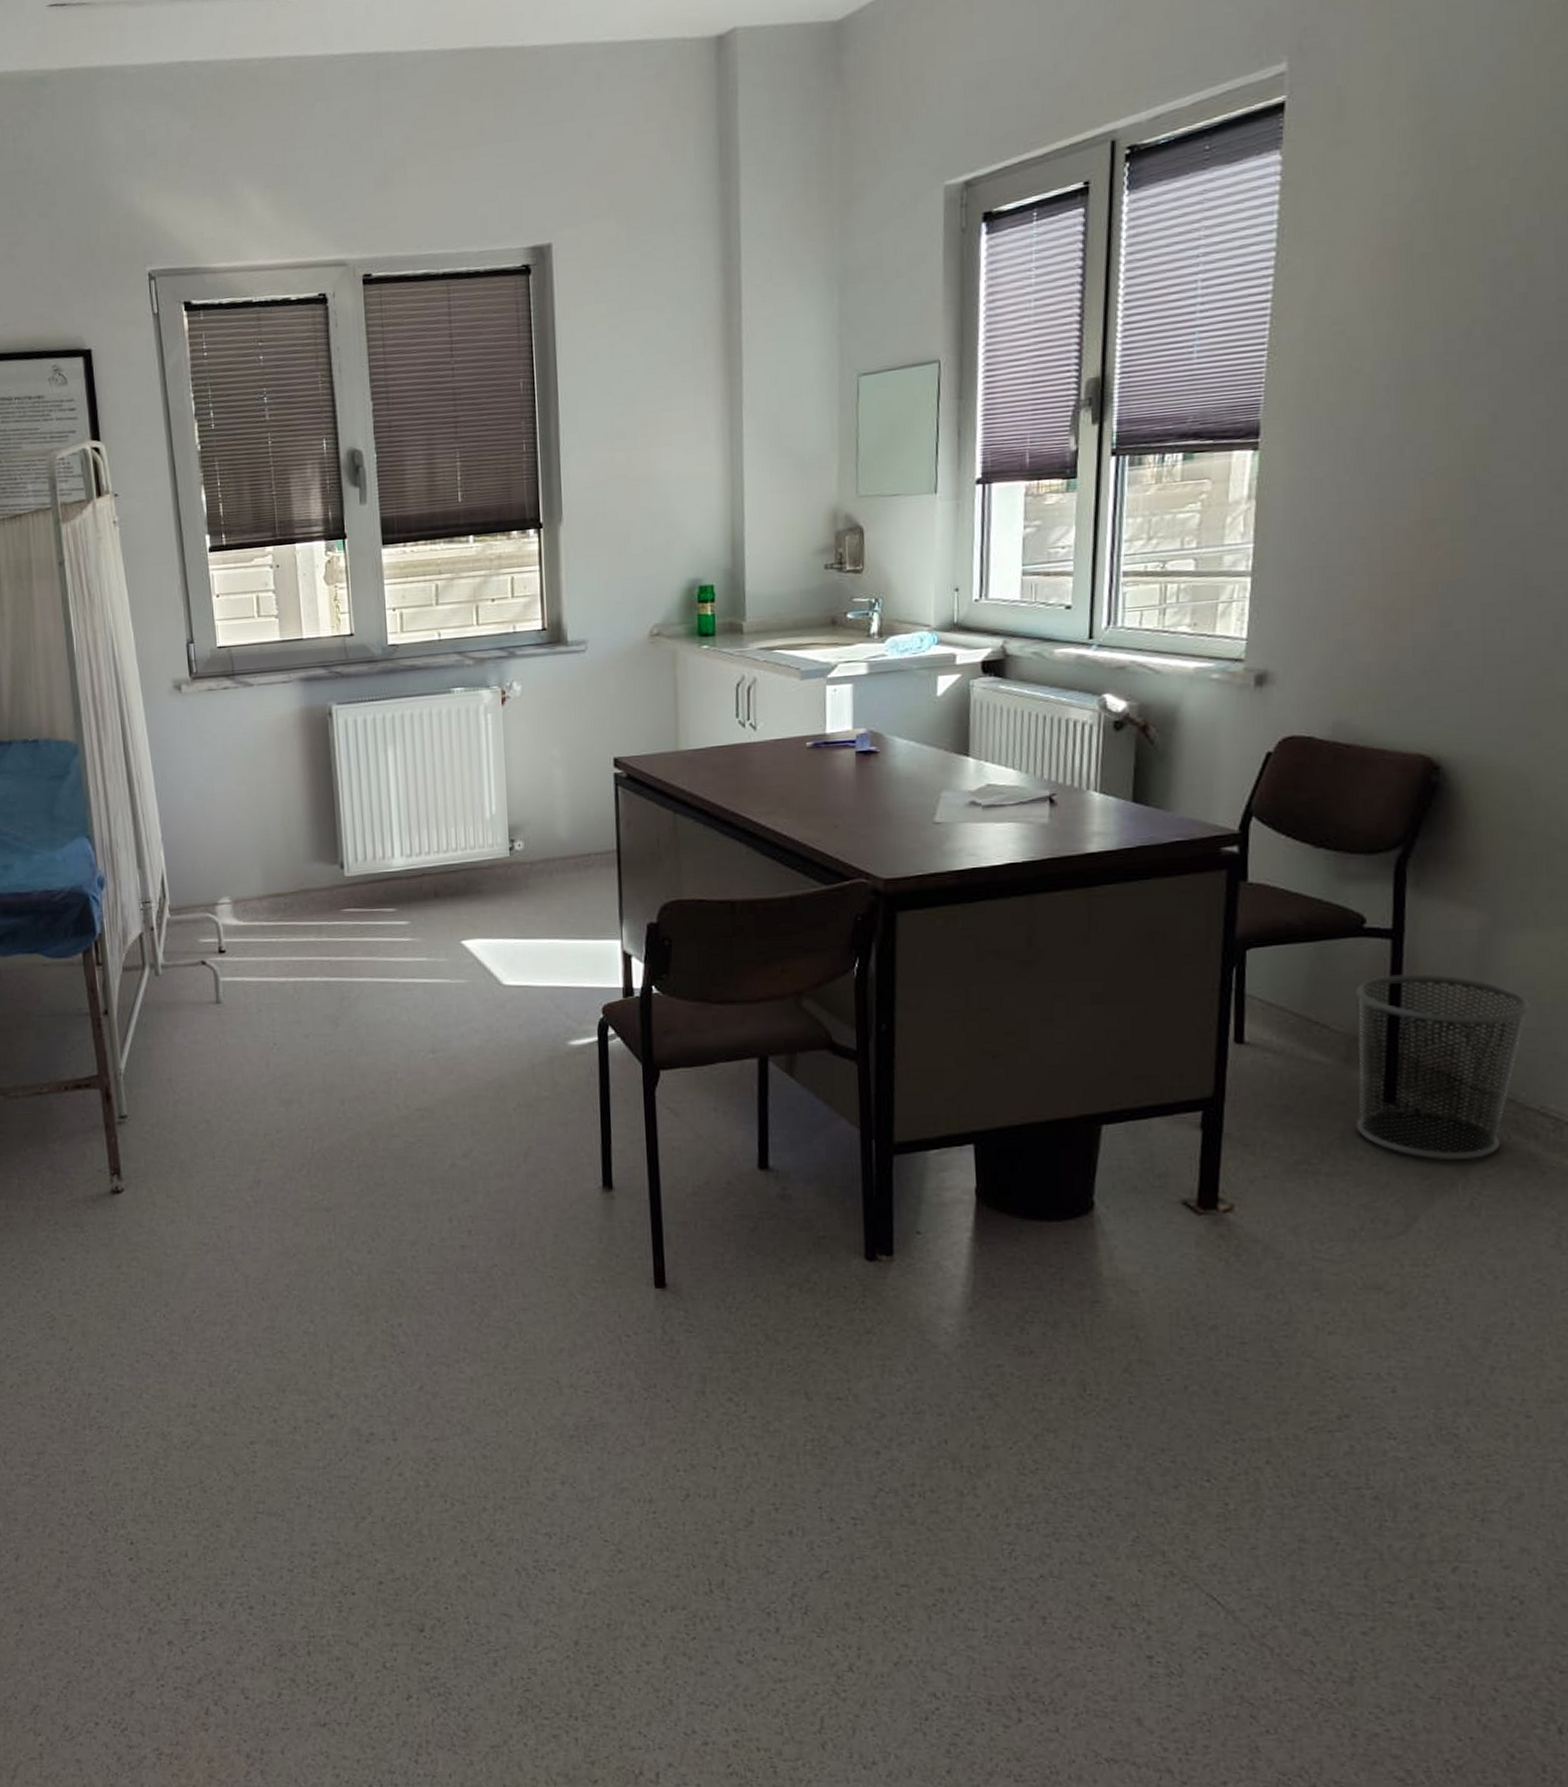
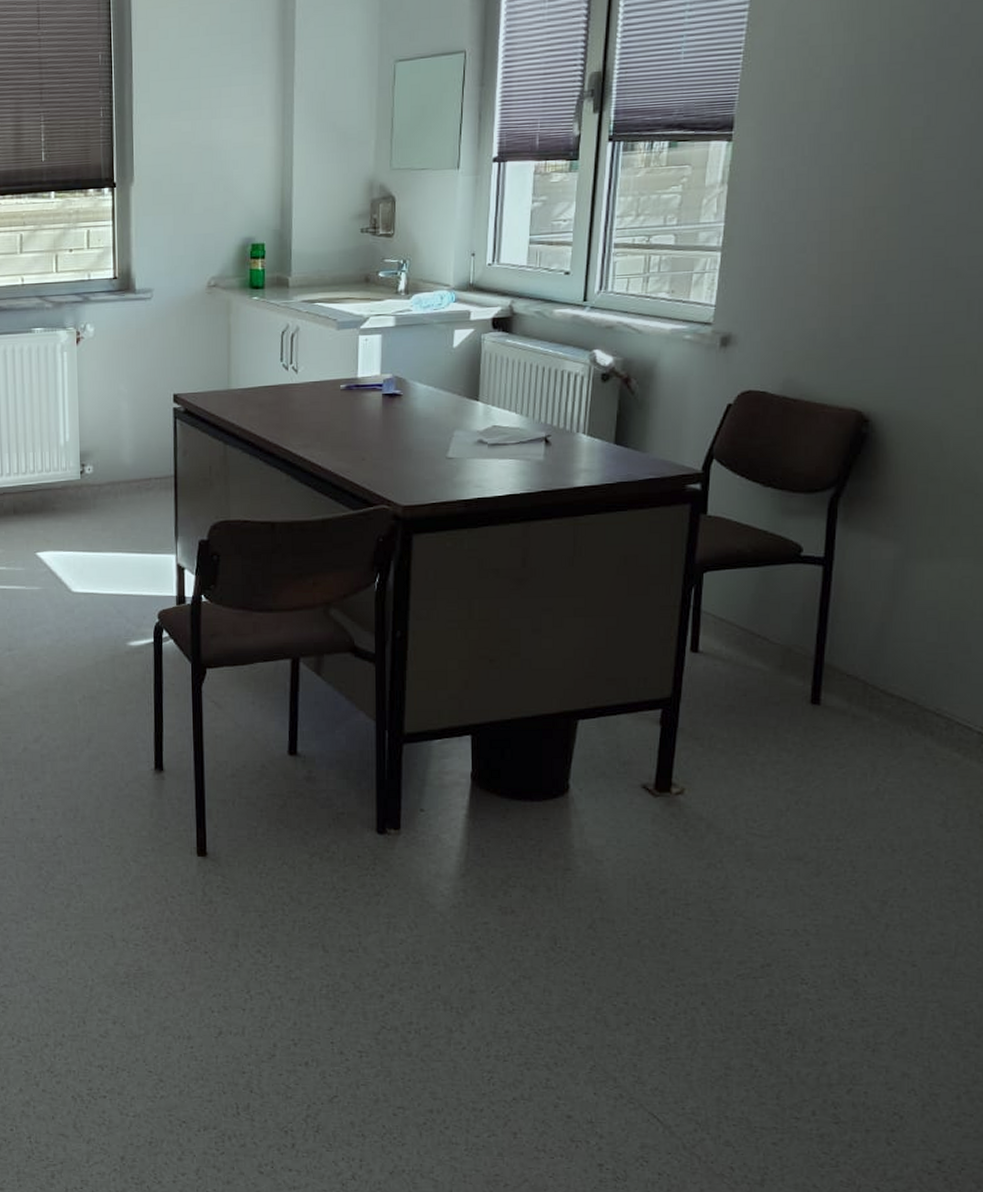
waste bin: present [1355,974,1530,1159] -> none [786,595,932,752]

